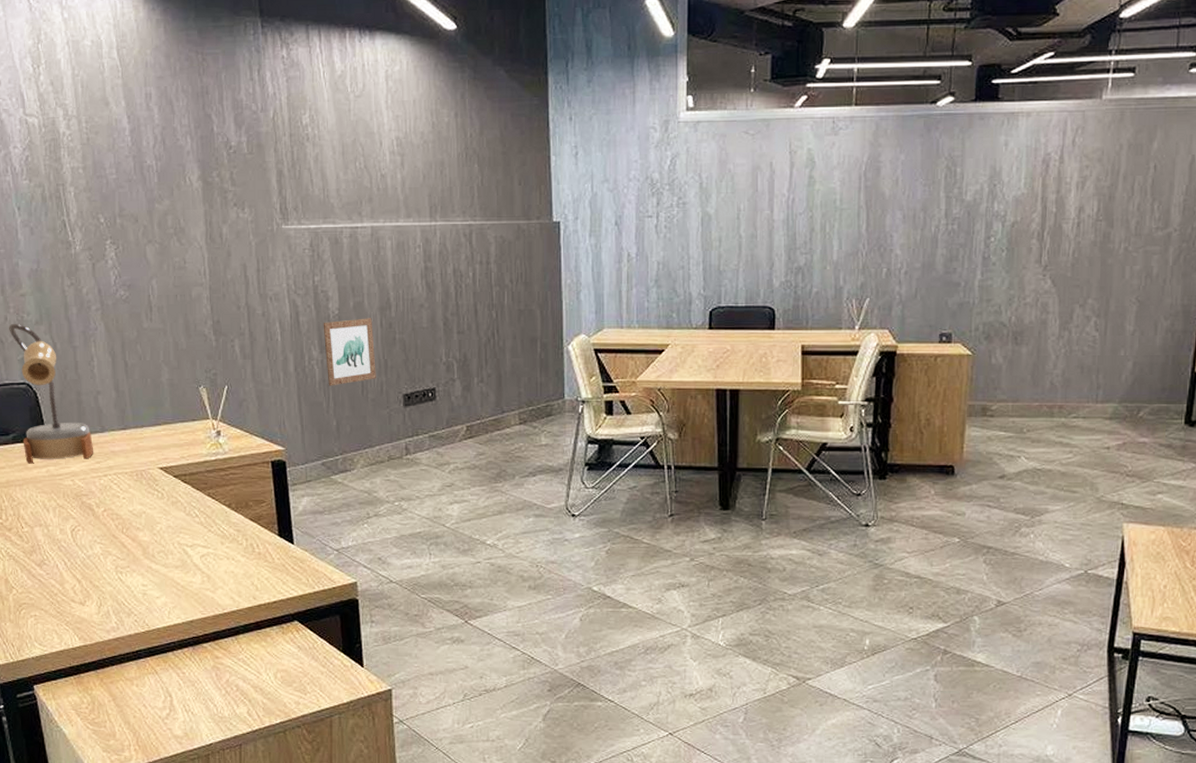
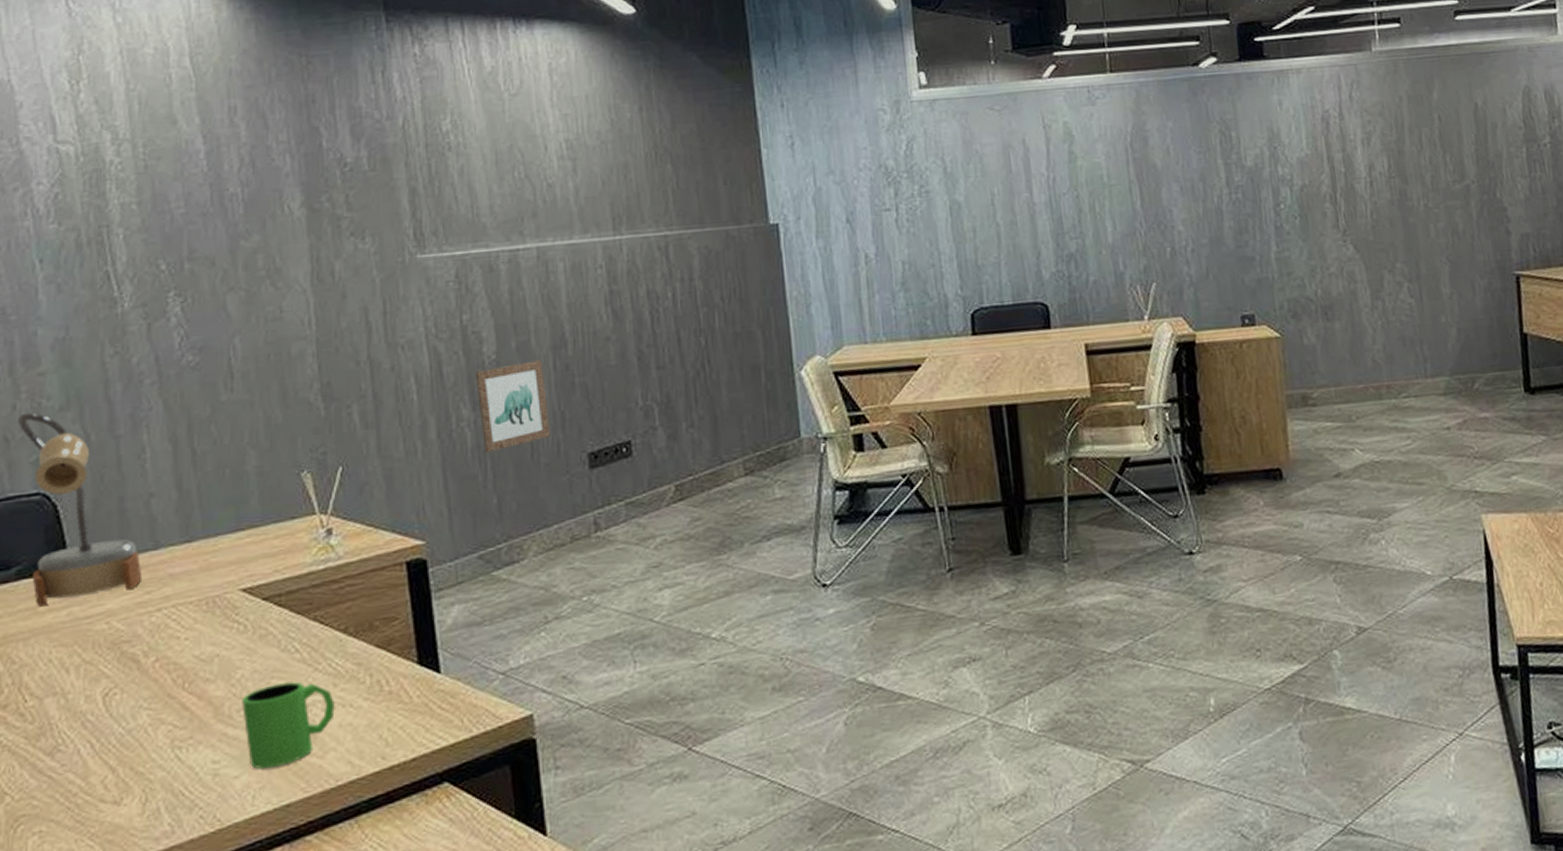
mug: none [161,537,222,595] -> present [242,681,335,769]

